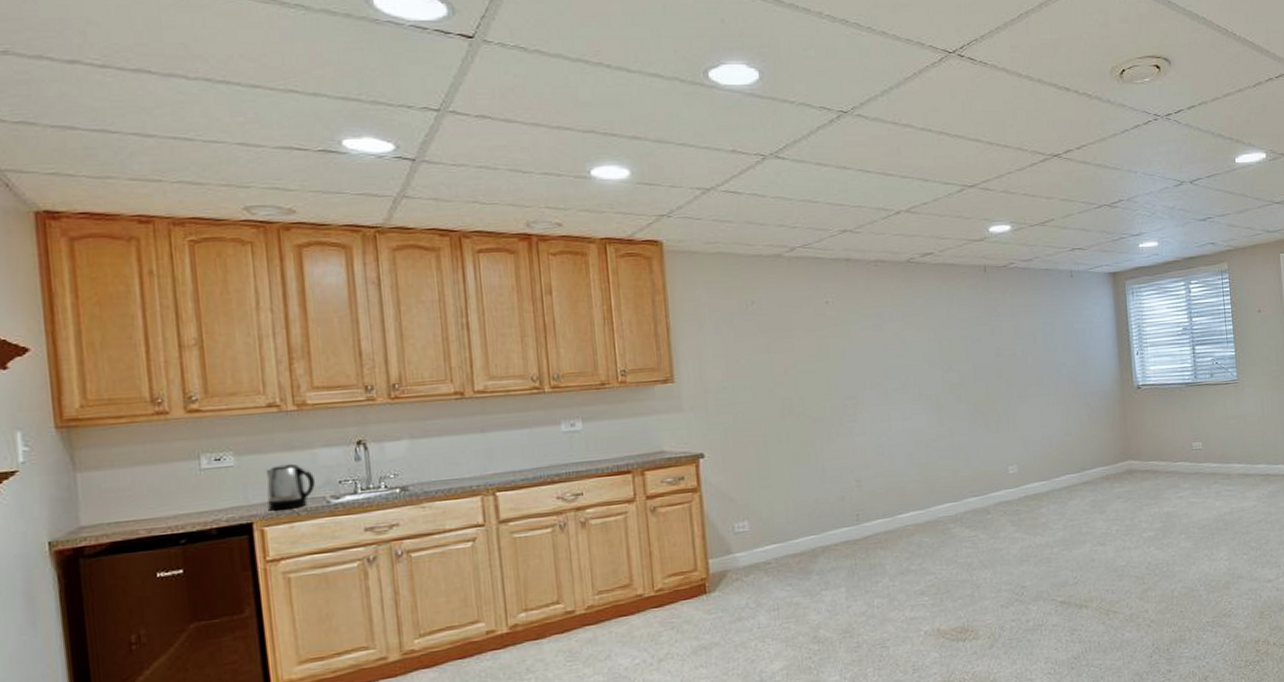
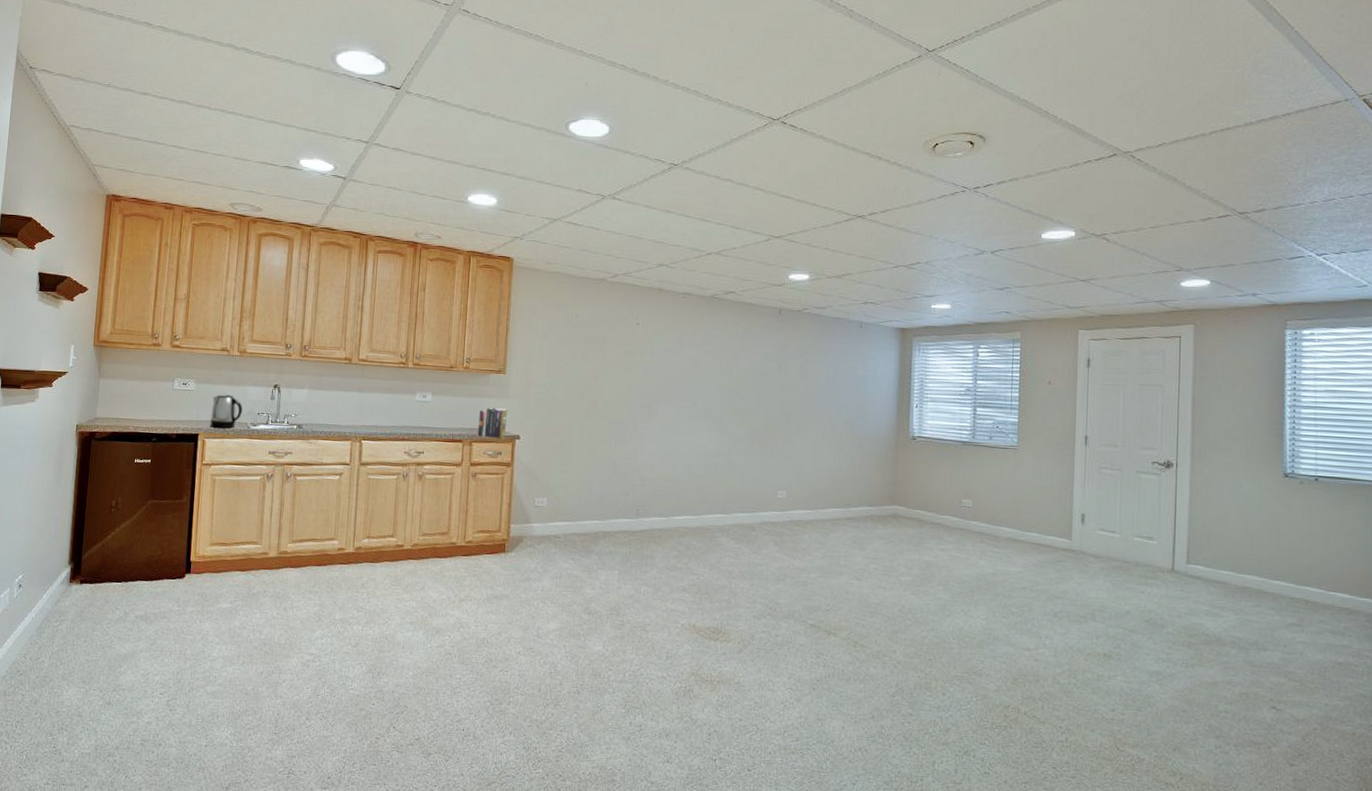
books: none [648,424,685,463] -> present [477,407,508,439]

